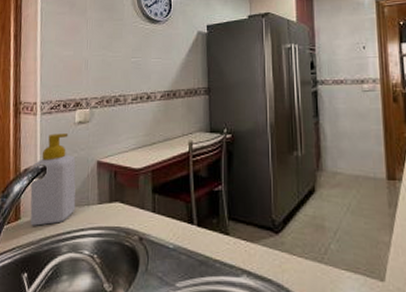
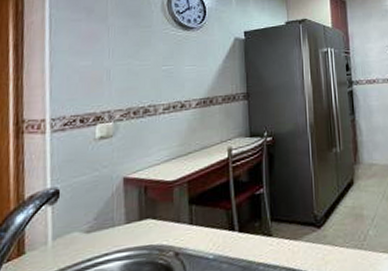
soap bottle: present [30,133,76,226] -> none [38,151,98,259]

